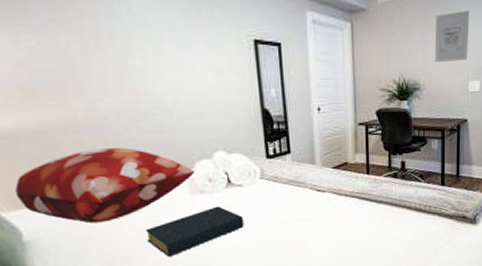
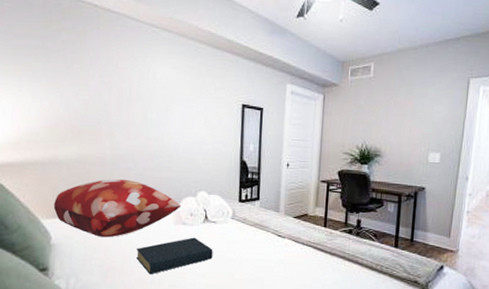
wall art: present [434,10,470,63] -> none [396,89,434,134]

